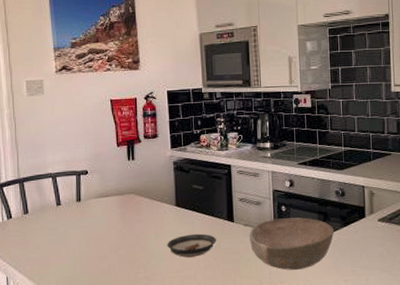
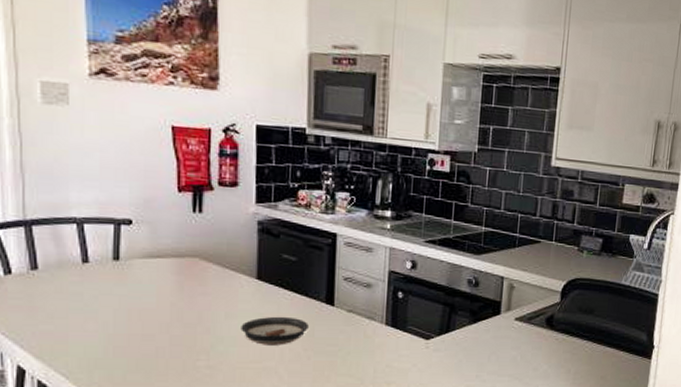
bowl: present [249,217,334,270] -> none [352,306,460,370]

